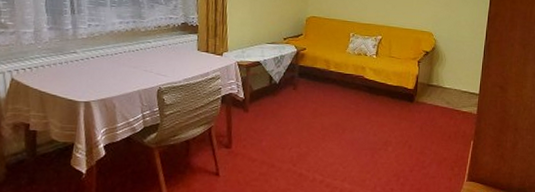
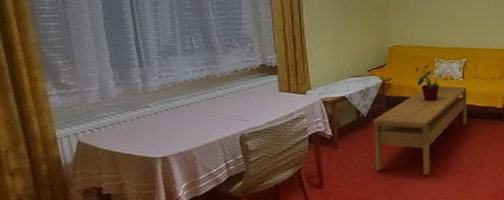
coffee table: none [283,61,380,147] -> present [374,86,468,175]
potted plant: none [328,38,356,76] -> present [413,64,442,102]

